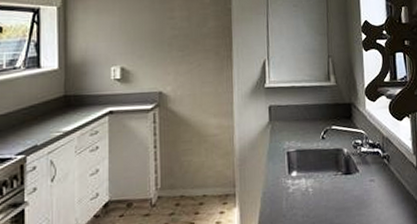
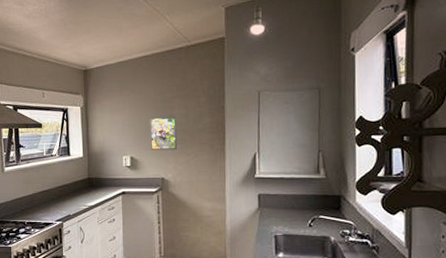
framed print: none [145,19,178,60] -> present [149,116,177,151]

